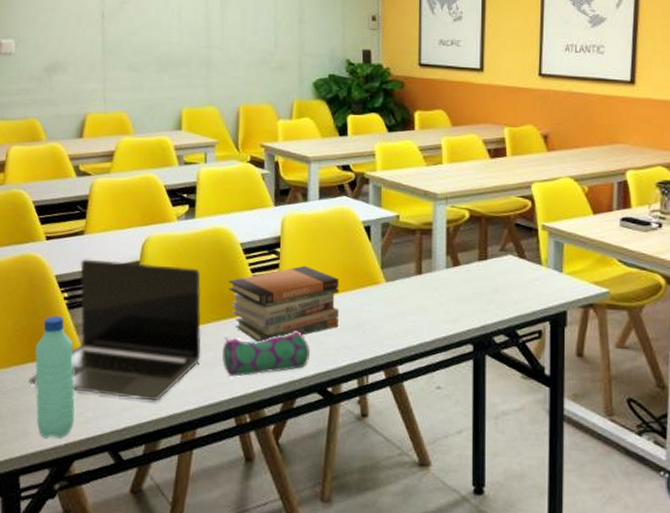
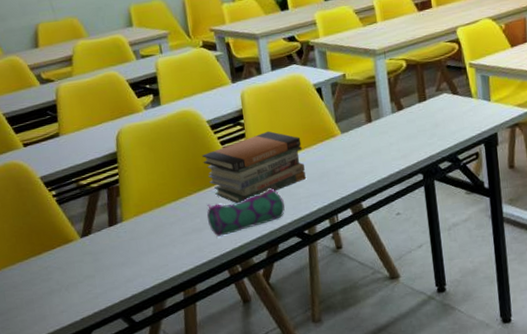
laptop: present [28,259,202,401] -> none [35,149,189,275]
water bottle: present [35,316,75,438] -> none [35,212,86,318]

